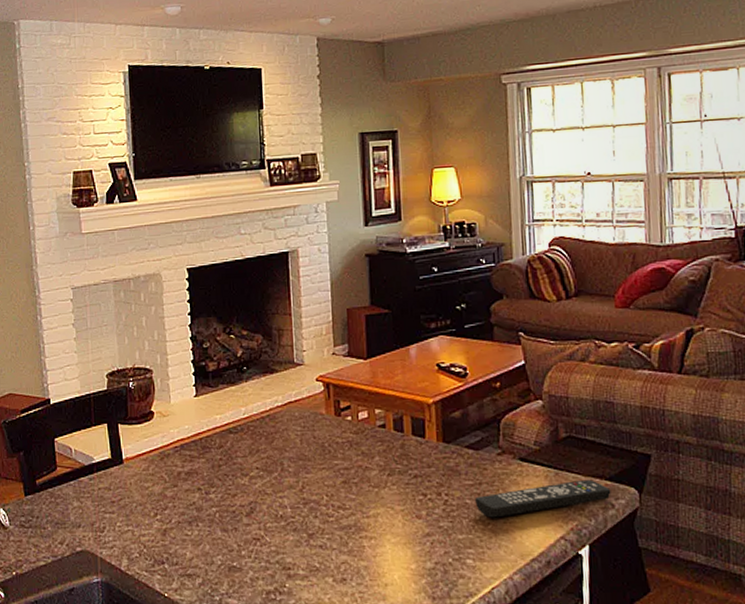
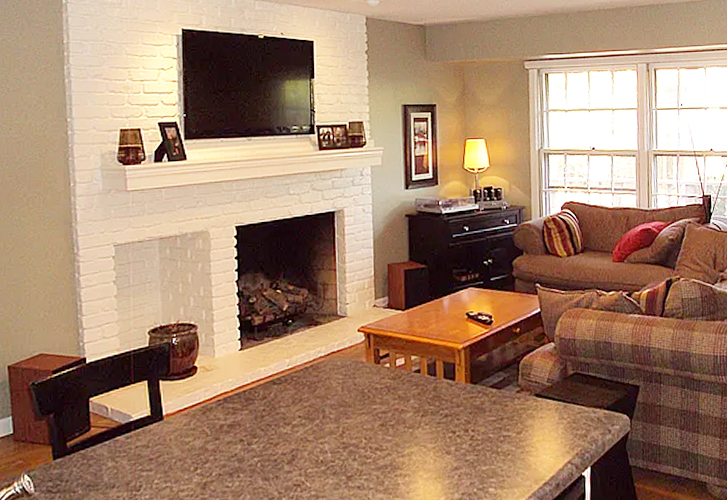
remote control: present [475,479,611,518] -> none [497,409,609,449]

